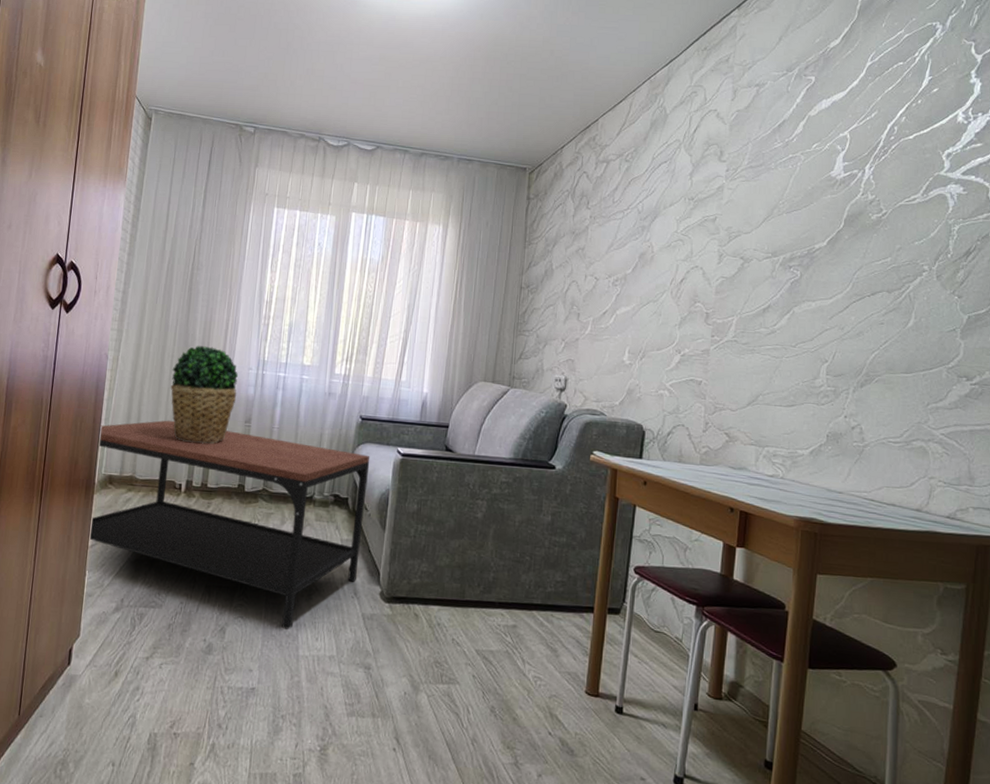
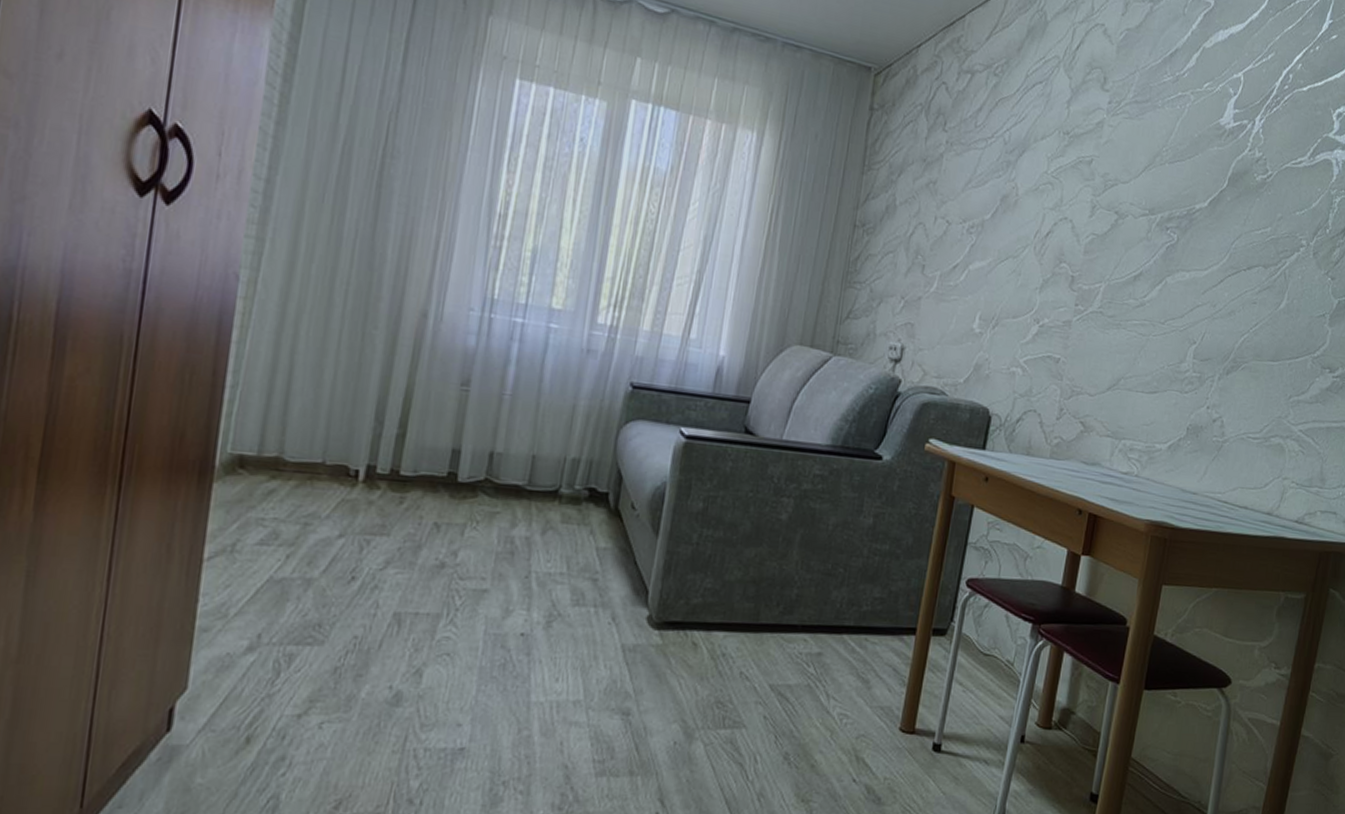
coffee table: present [89,420,370,630] -> none [205,376,642,669]
potted plant: present [170,345,239,445] -> none [343,270,453,415]

